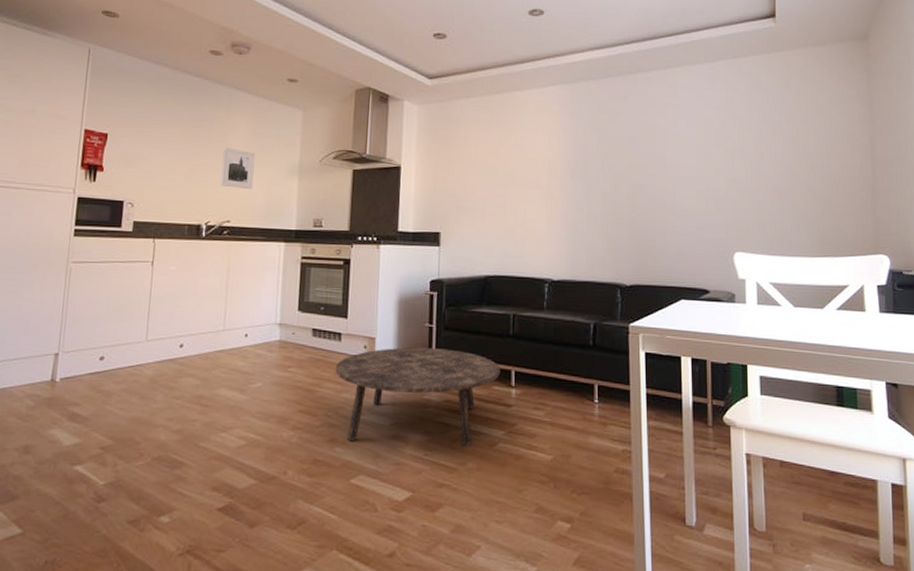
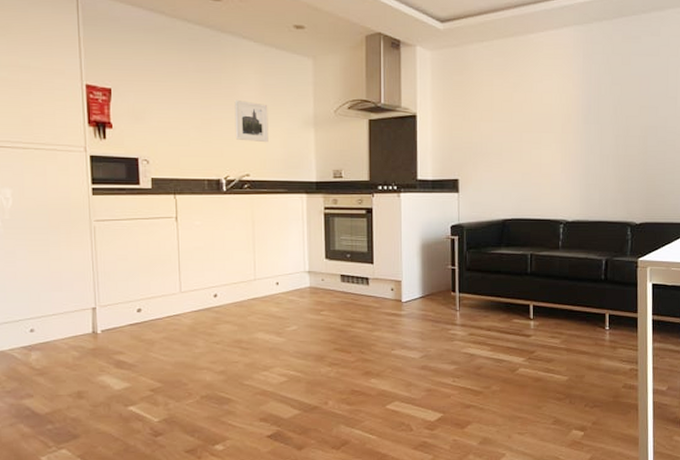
coffee table: present [335,347,501,448] -> none [365,288,520,374]

